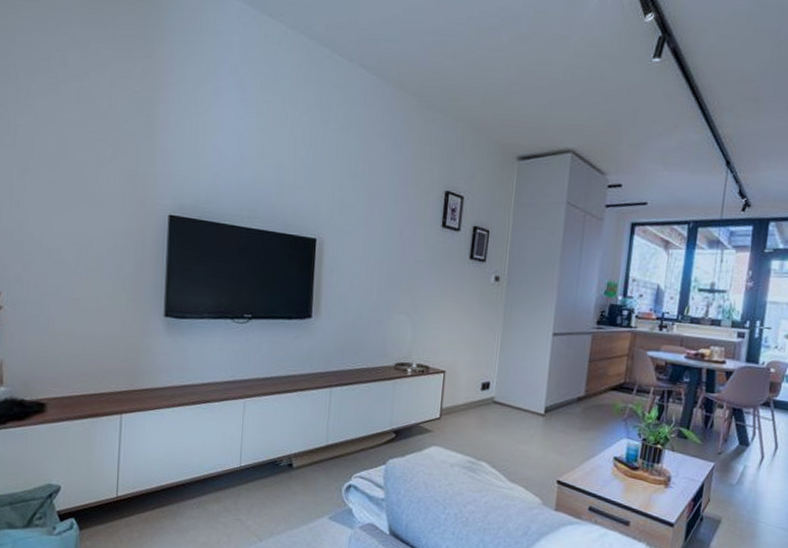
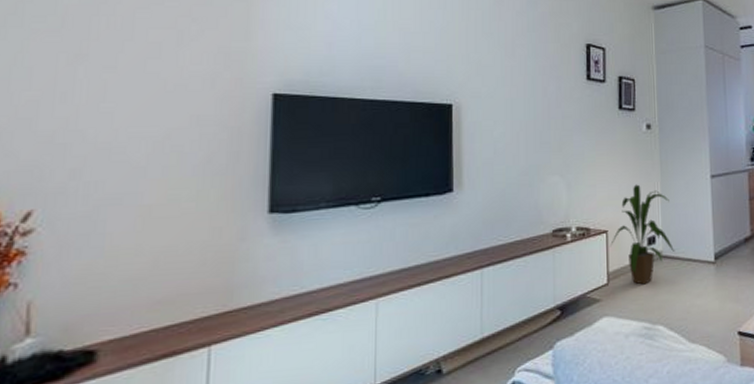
house plant: none [446,332,508,424] -> present [610,184,675,285]

